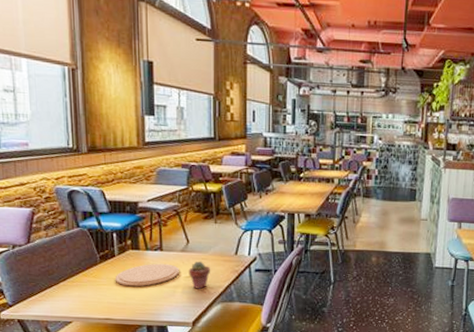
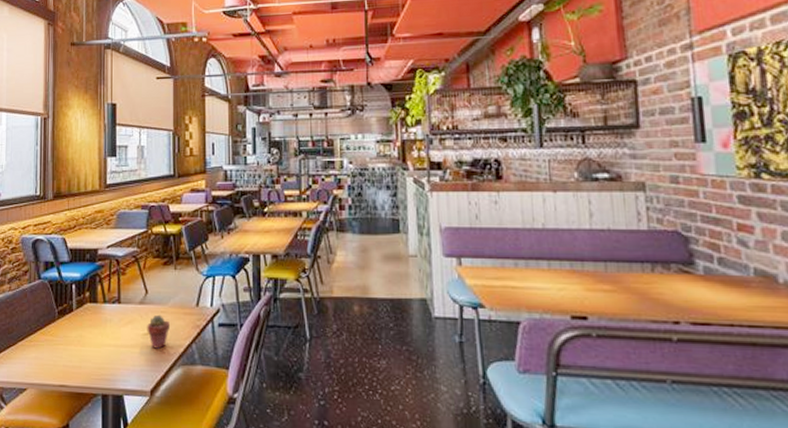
plate: present [115,263,180,287] -> none [71,318,138,347]

